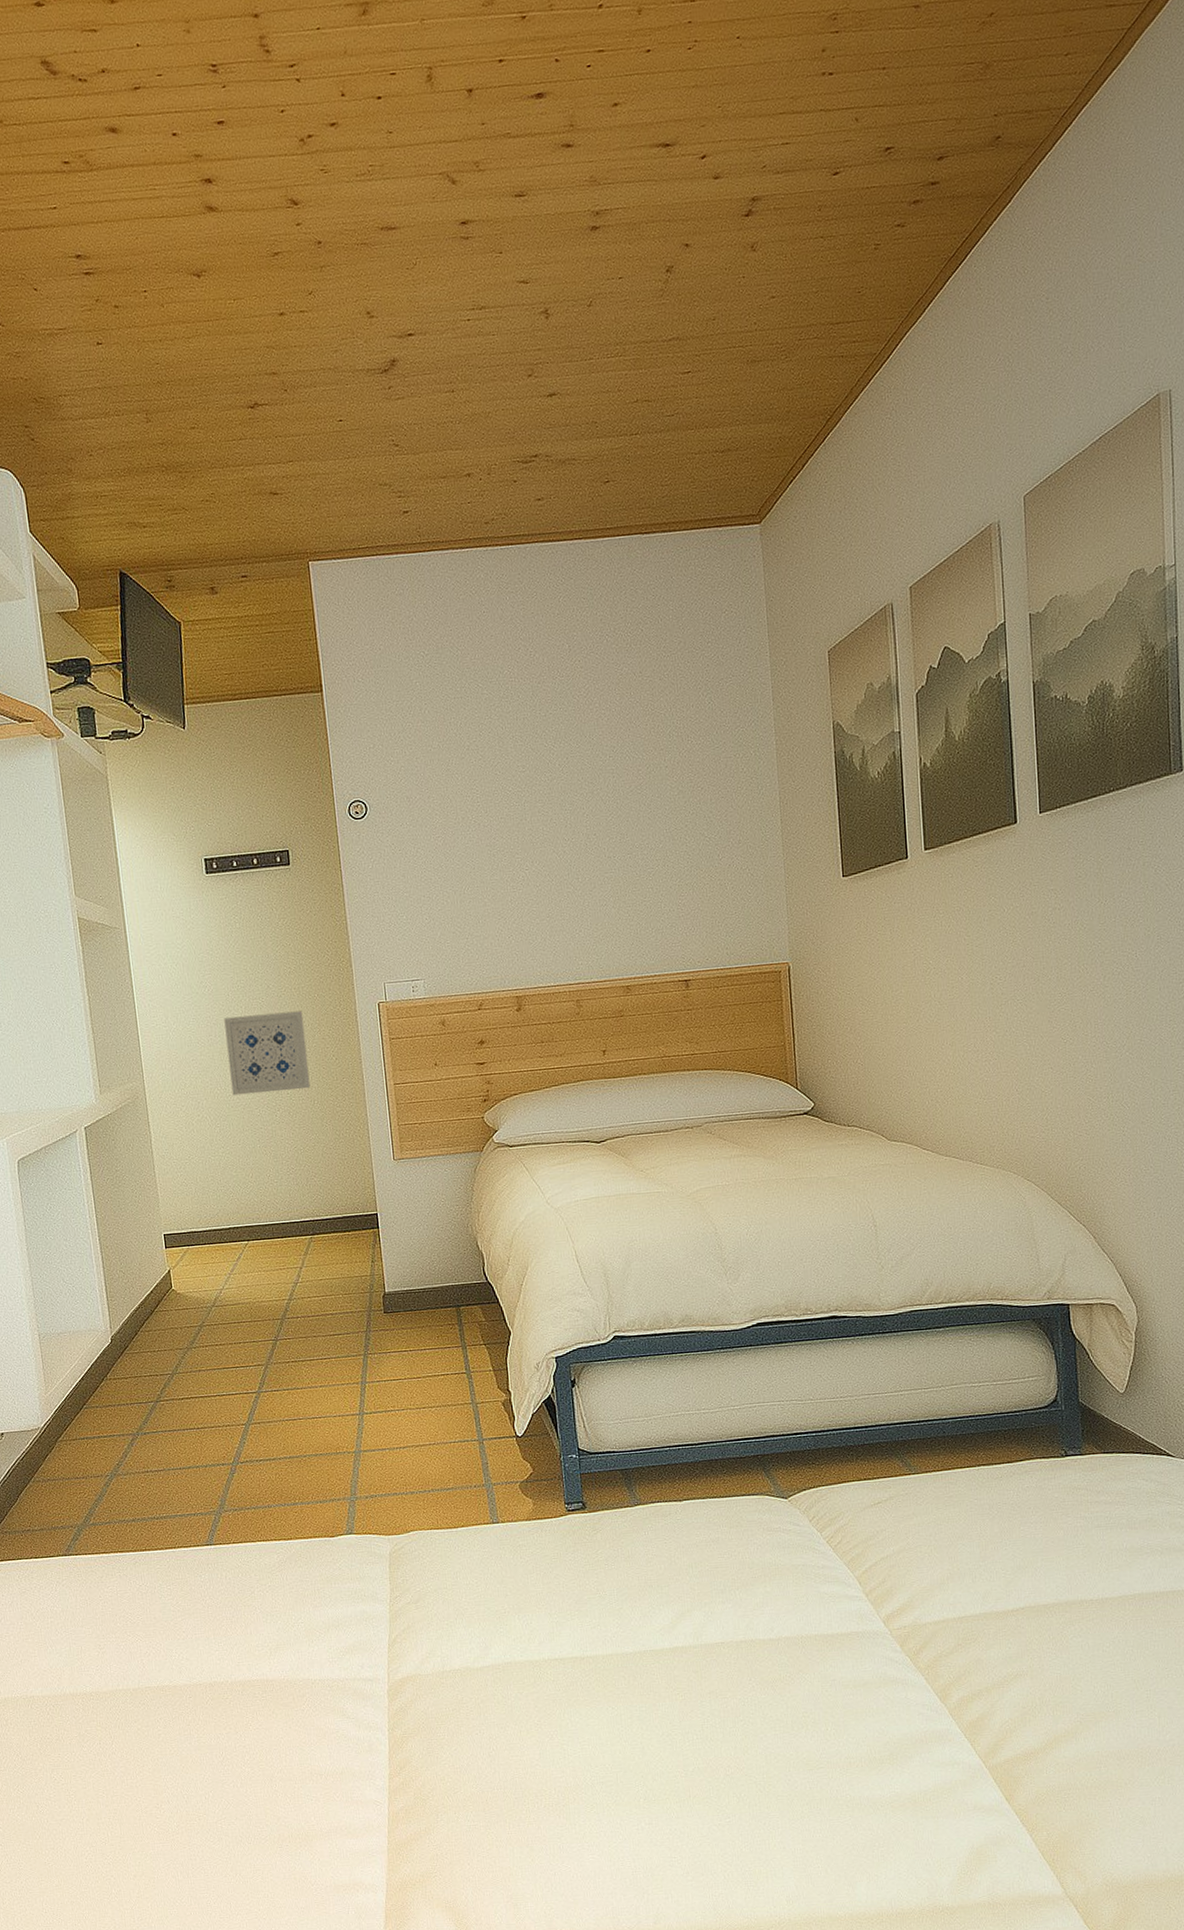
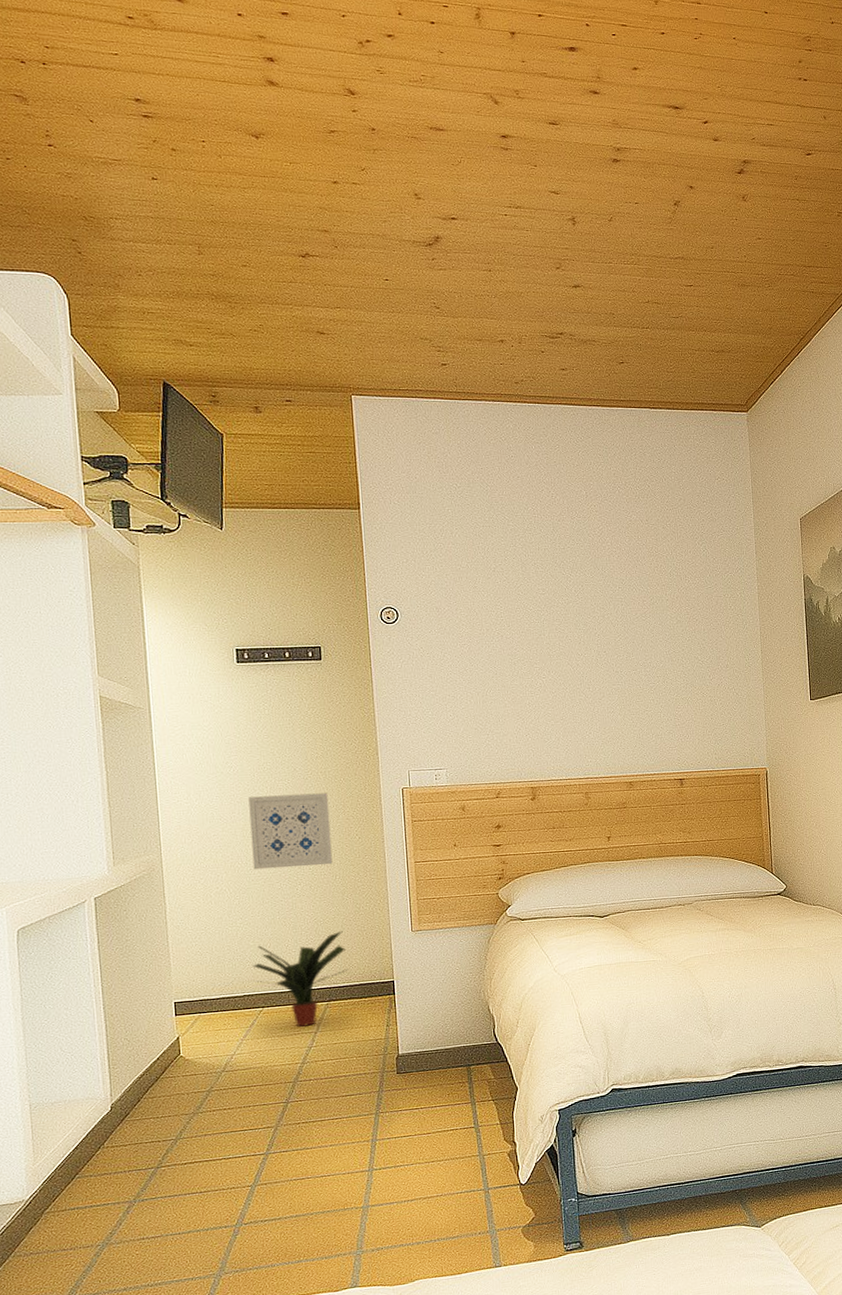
potted plant: none [236,1159,331,1261] -> present [252,930,348,1027]

